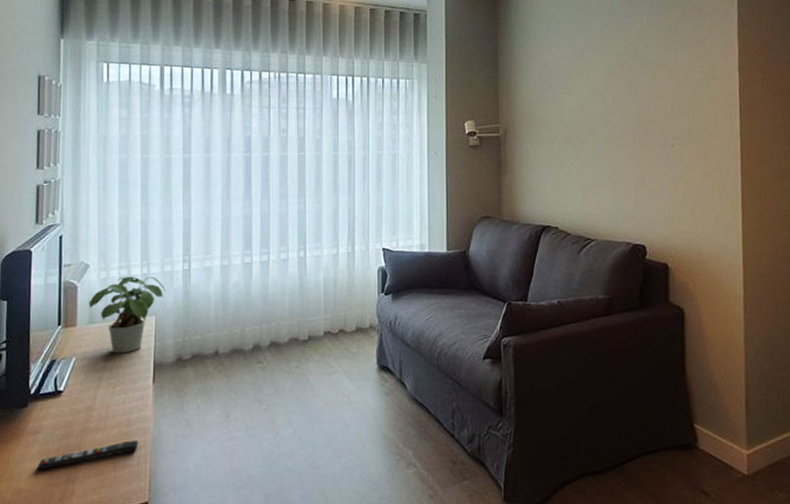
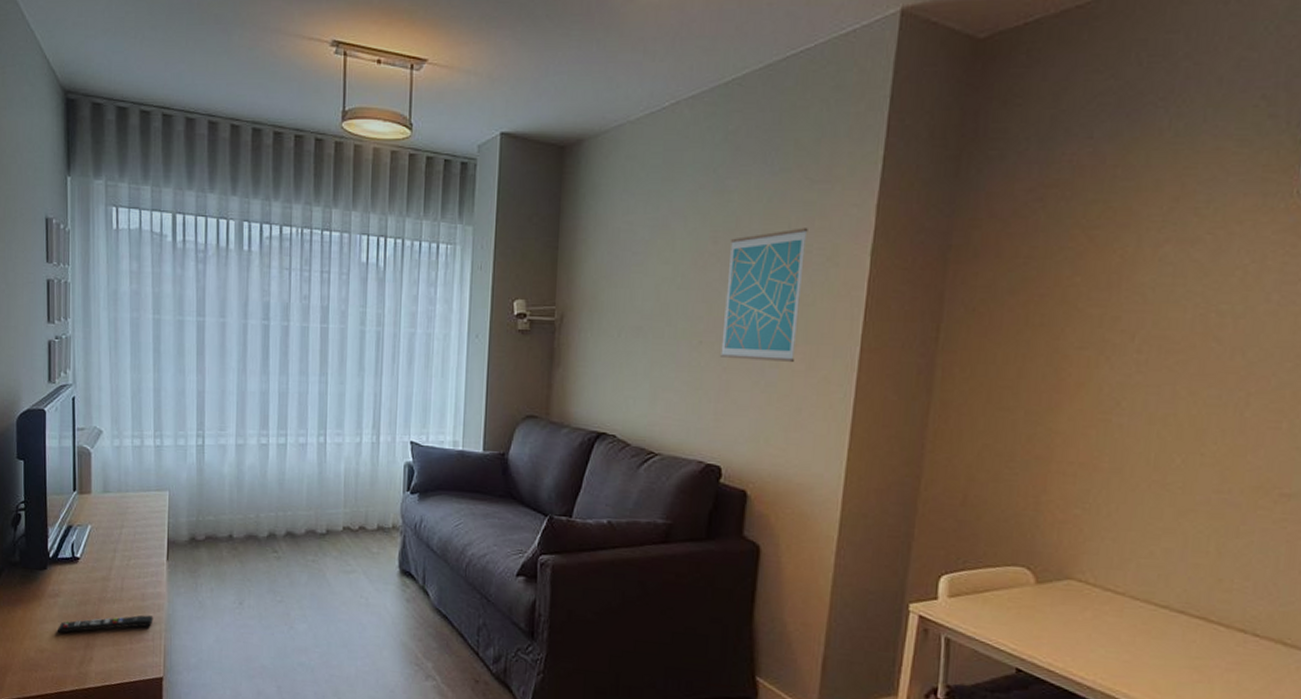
potted plant: present [89,276,167,354] -> none [103,446,180,527]
wall art: none [633,52,692,157] -> present [719,228,808,362]

